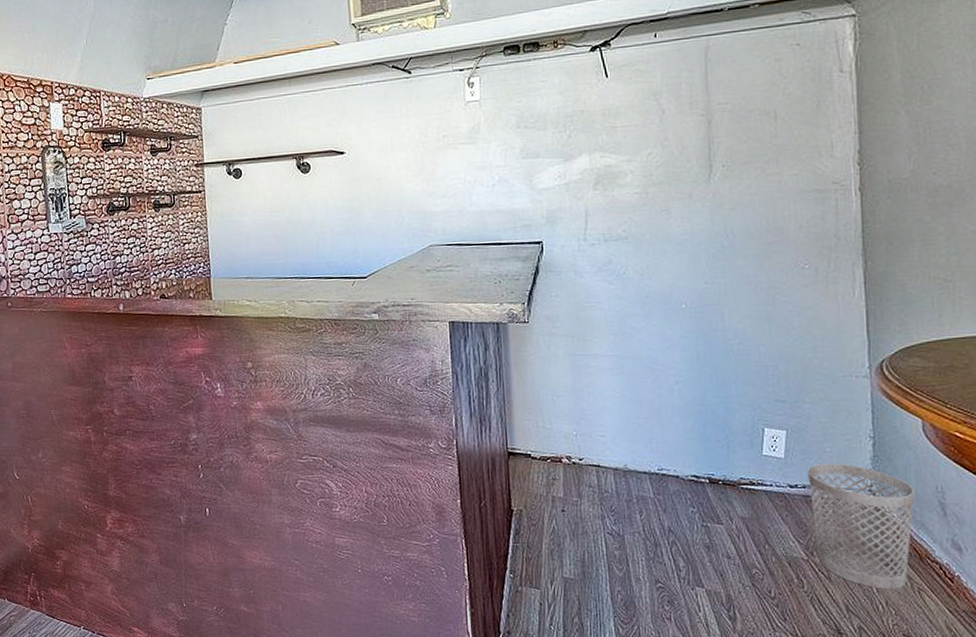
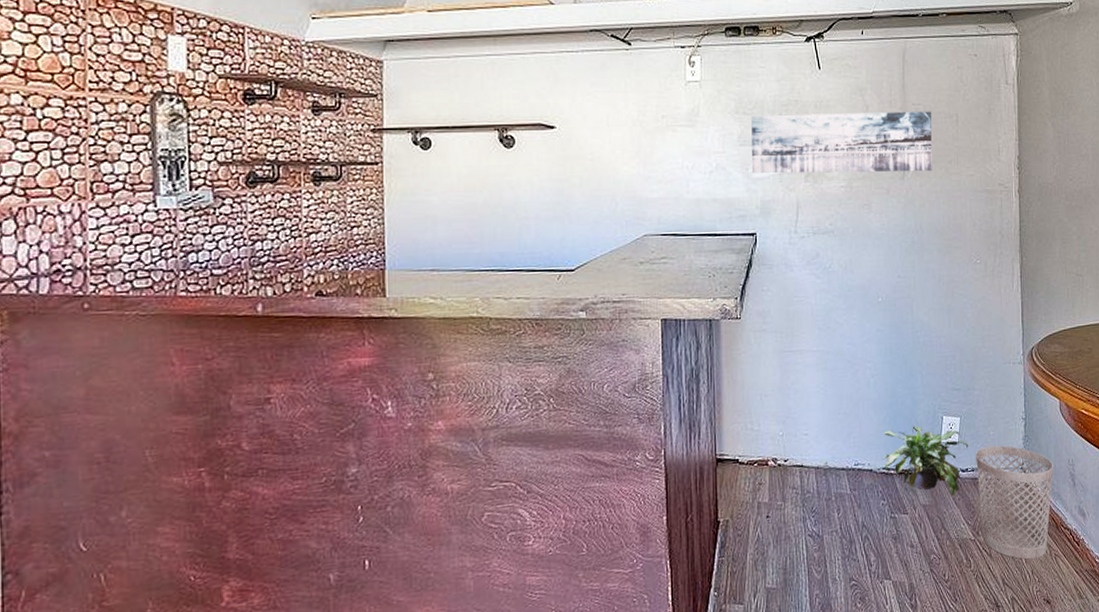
wall art: none [534,109,745,184] -> present [751,111,932,174]
potted plant: none [690,436,798,511] -> present [882,426,969,496]

